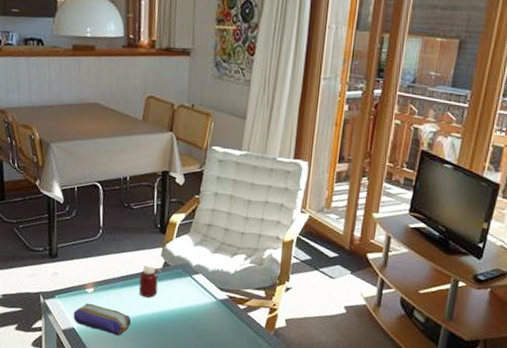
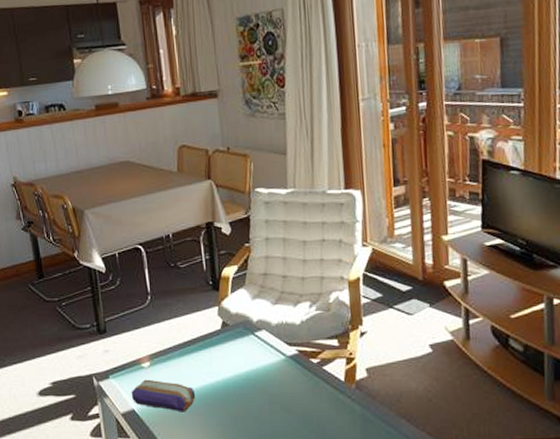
jar: present [139,265,163,298] -> none [198,329,223,364]

